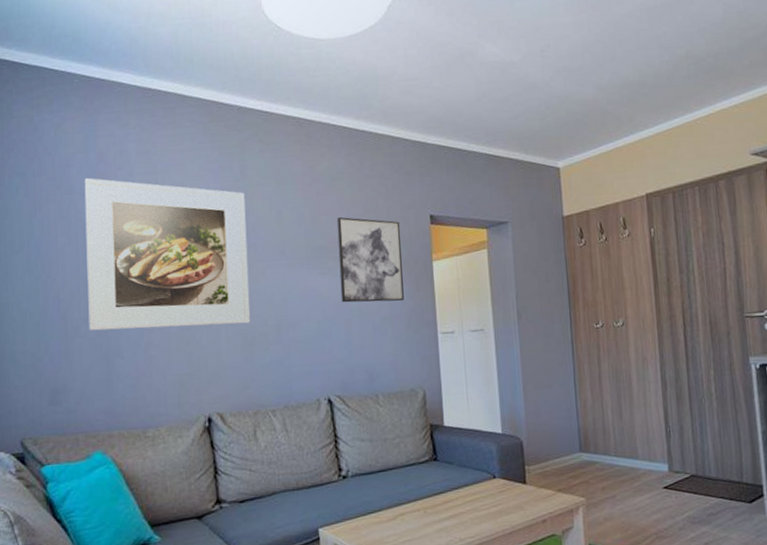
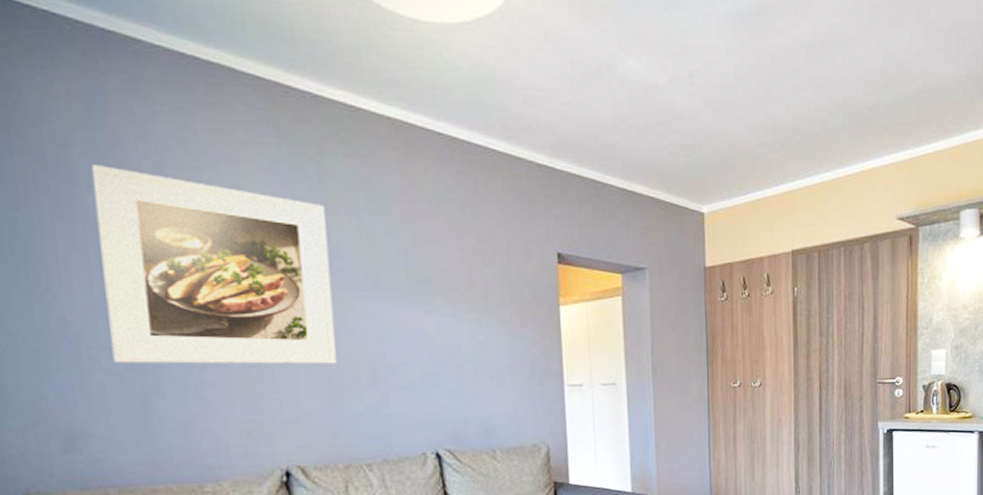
wall art: present [336,217,404,303] -> none [444,247,526,348]

